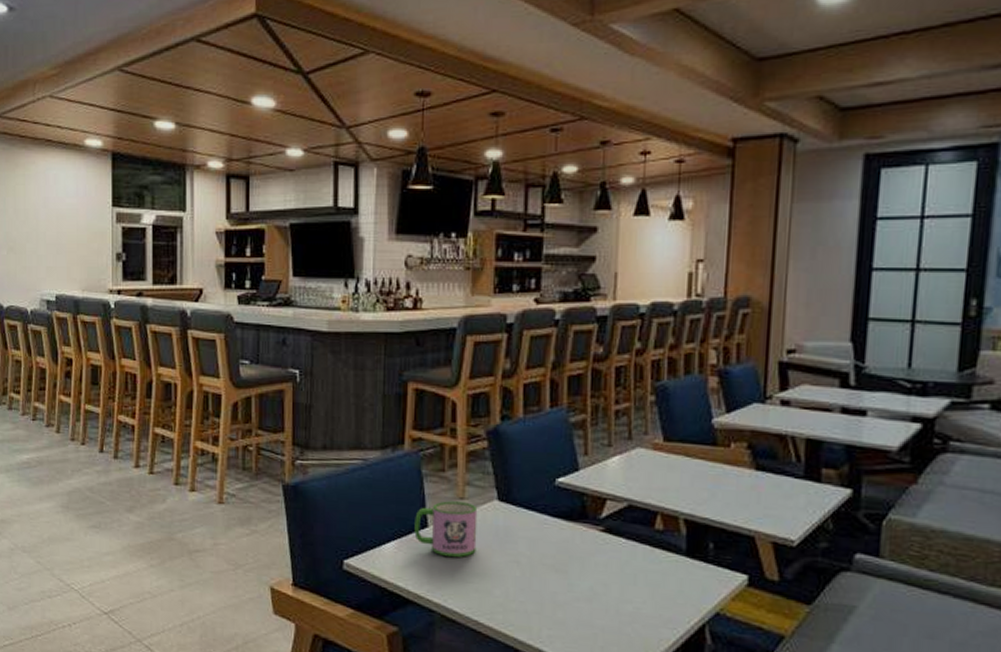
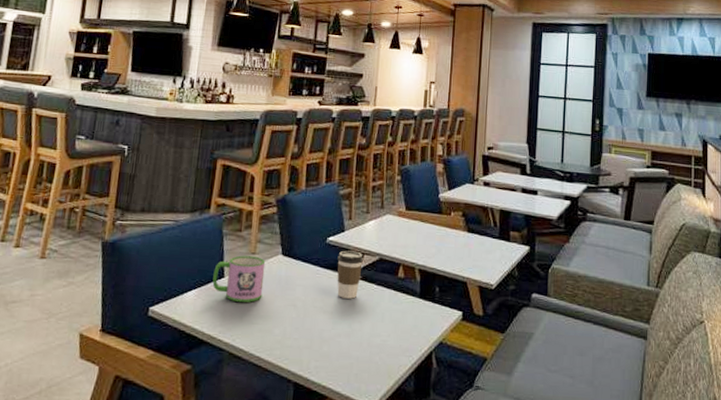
coffee cup: none [571,494,606,556] -> present [337,250,363,299]

